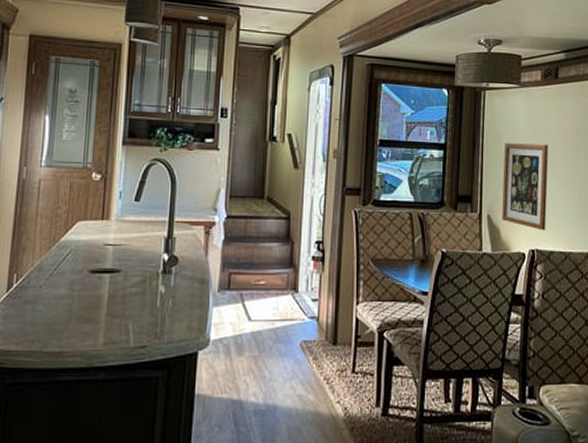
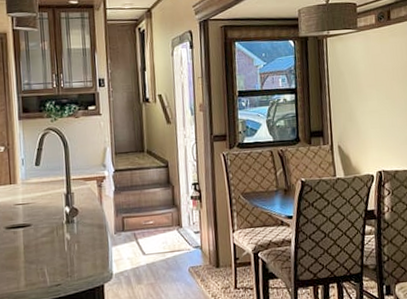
wall art: present [502,143,548,231] -> none [347,79,390,154]

